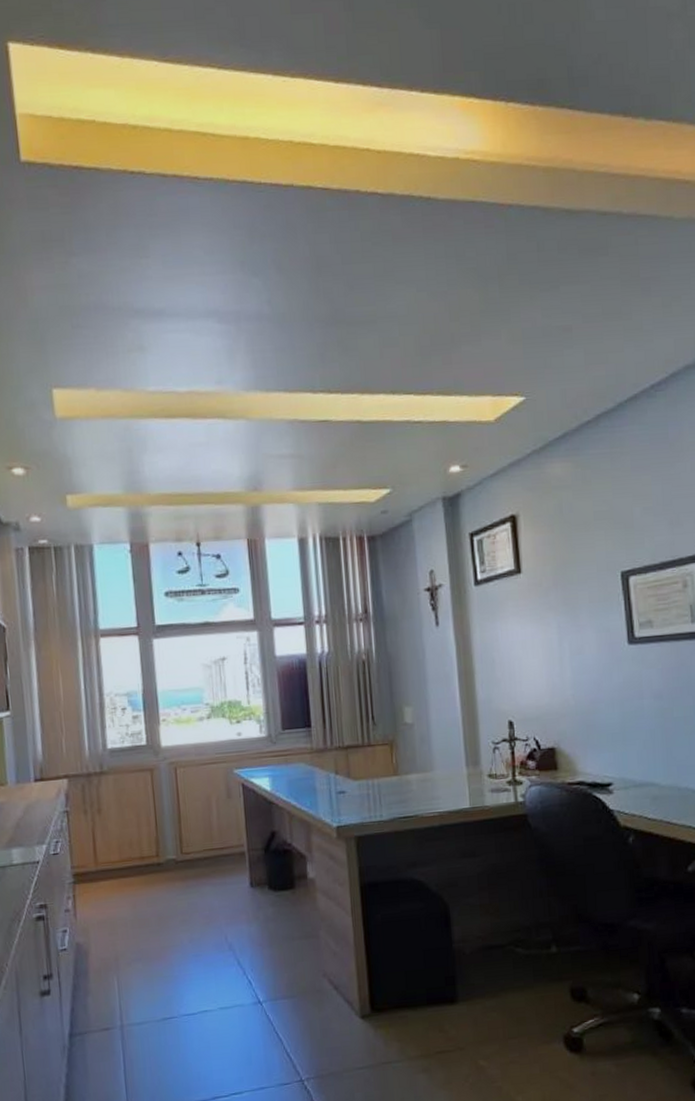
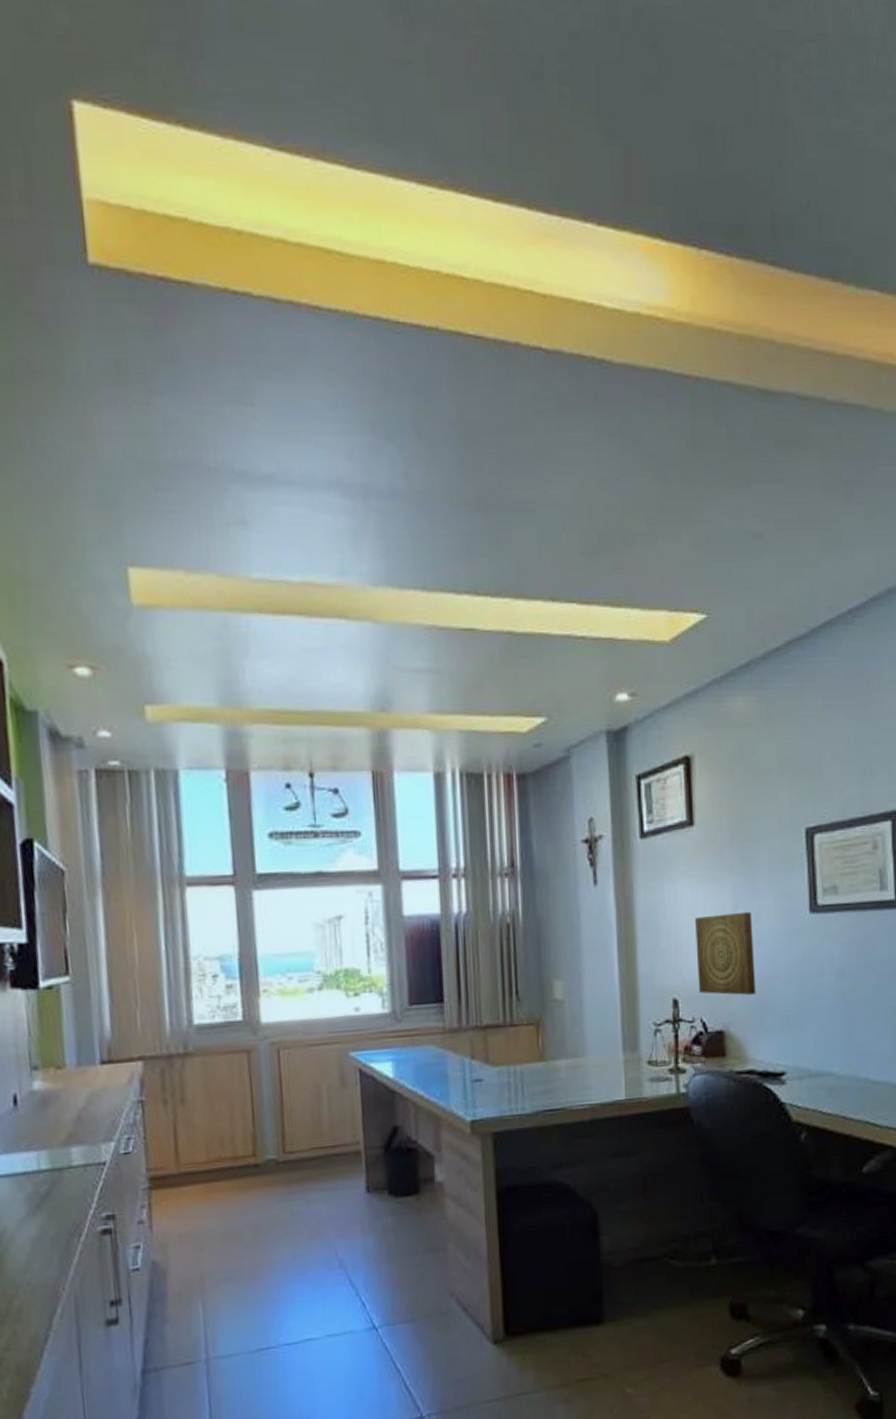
wall art: none [526,644,583,717] -> present [695,911,756,995]

